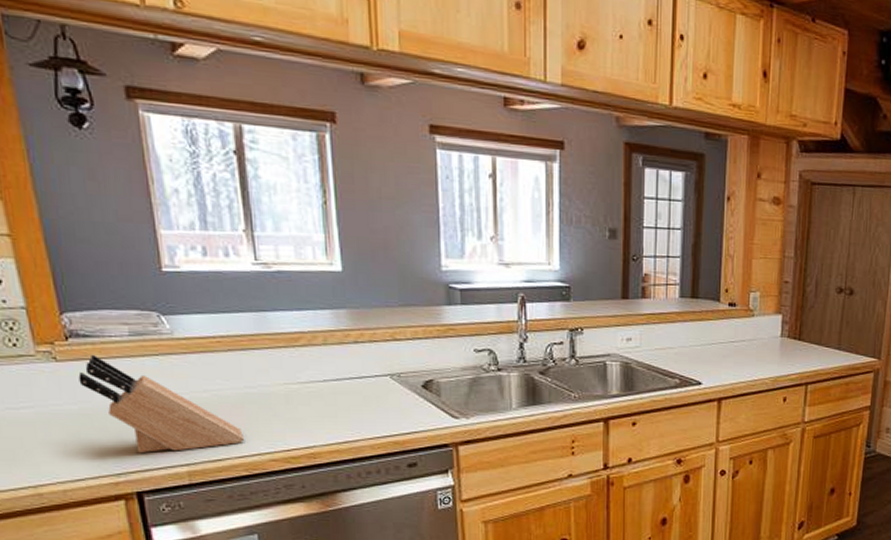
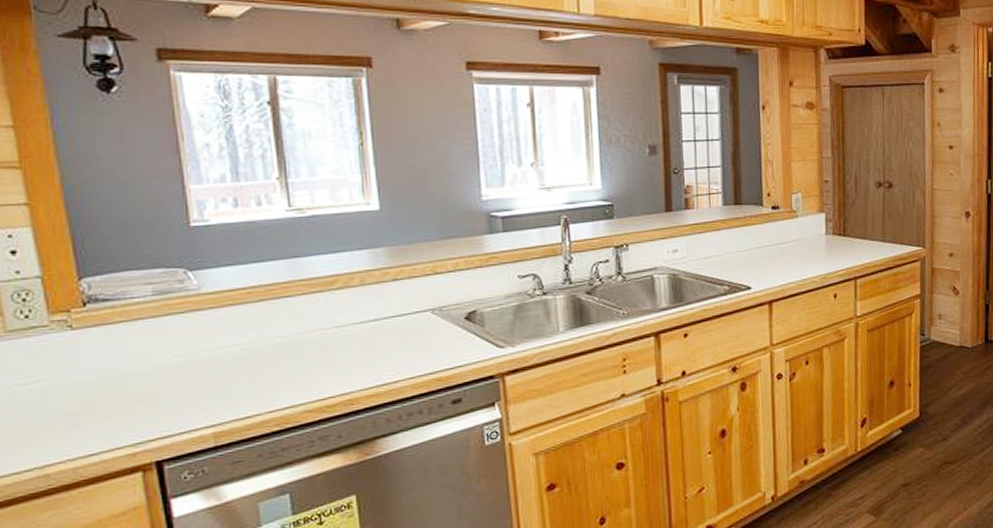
knife block: present [78,354,245,453] -> none [96,318,277,418]

